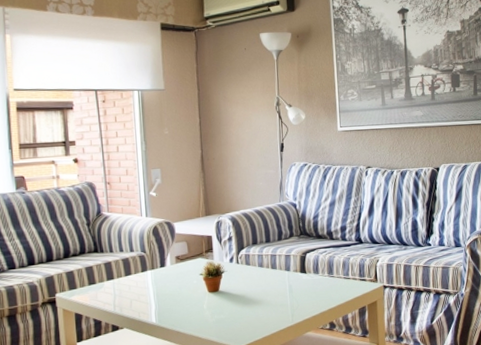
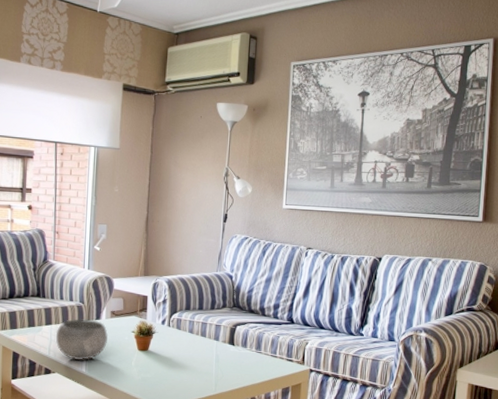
bowl: none [119,267,175,312] -> present [56,319,108,360]

